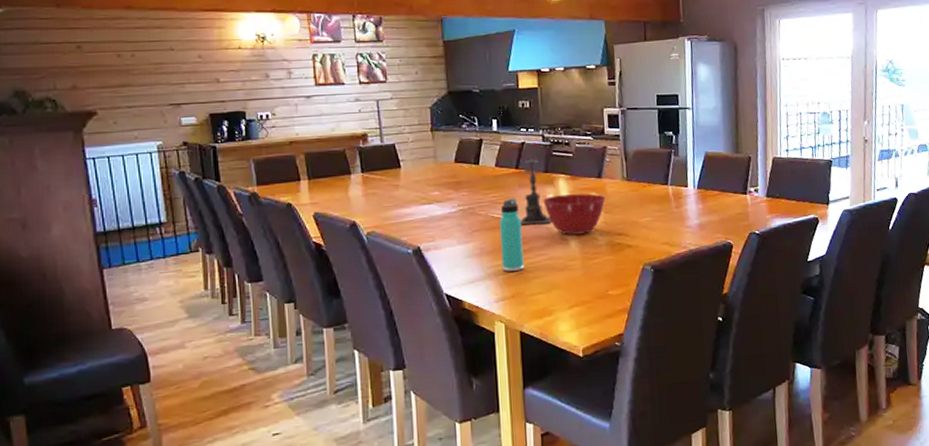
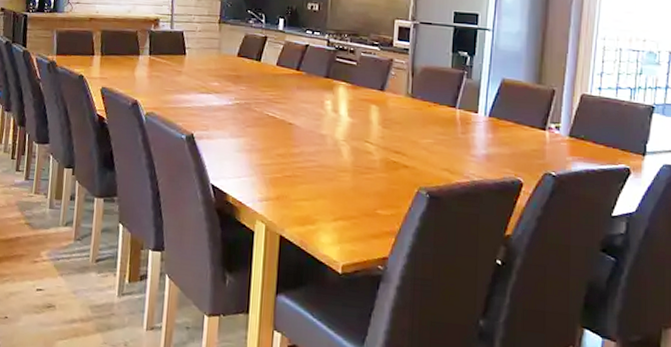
thermos bottle: present [499,198,524,272] -> none [270,99,296,173]
candle holder: present [520,154,552,225] -> none [294,57,327,130]
mixing bowl: present [543,193,606,235] -> none [320,102,386,147]

